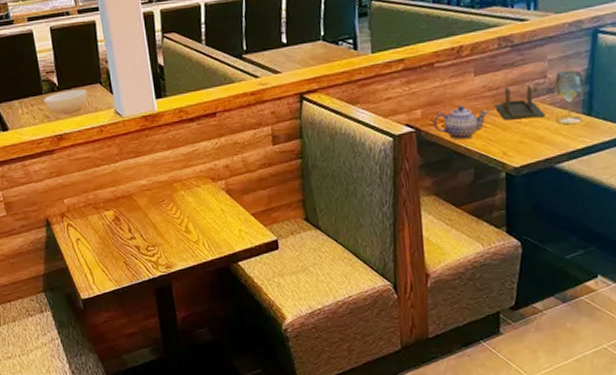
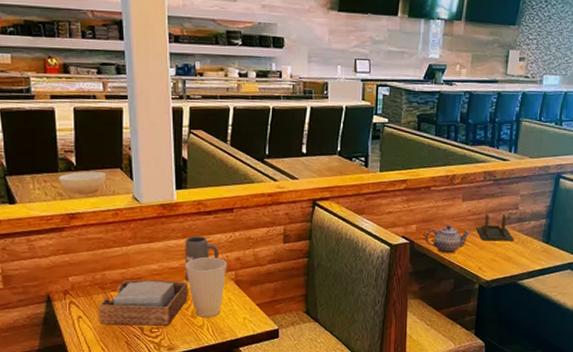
napkin holder: none [94,195,181,245] -> present [98,280,188,326]
beer mug: none [170,146,206,194] -> present [184,236,218,281]
cup: none [173,166,217,232] -> present [184,256,228,317]
wine glass: present [553,70,585,125] -> none [523,205,547,250]

